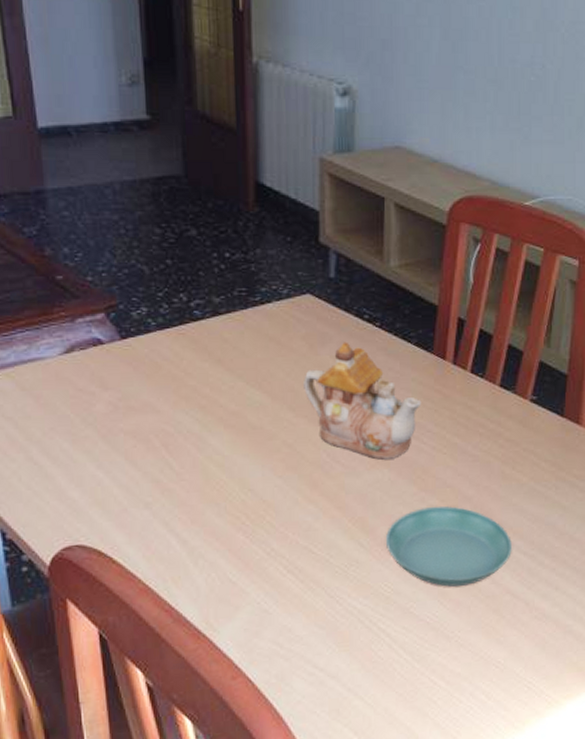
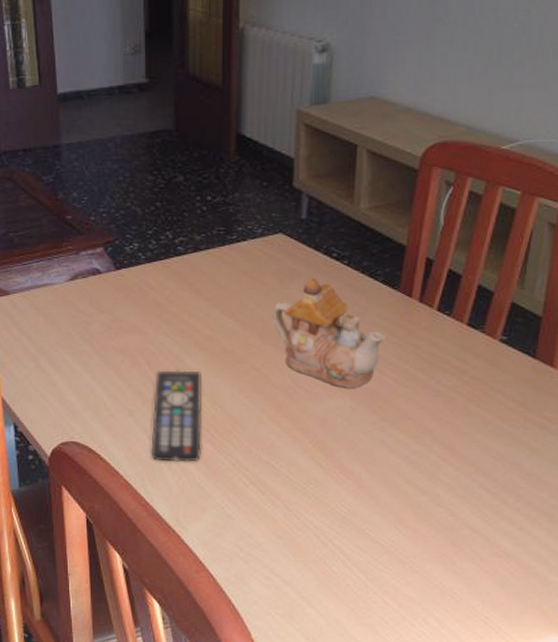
remote control: none [173,451,231,558] -> present [151,370,201,462]
saucer: present [385,506,512,587] -> none [344,437,473,515]

